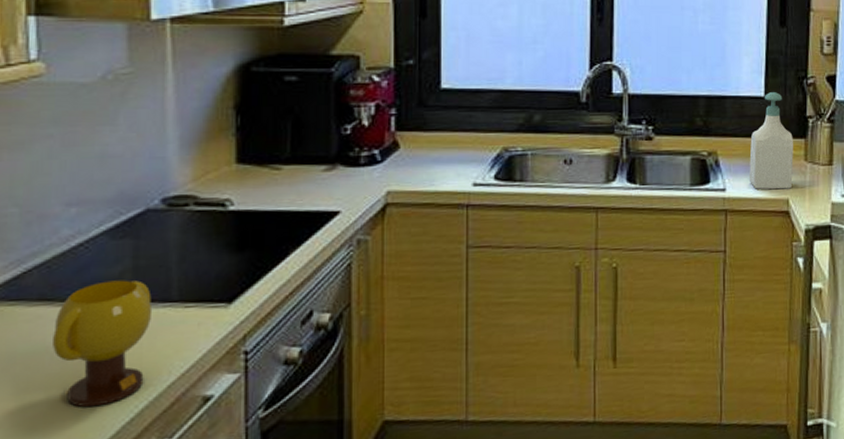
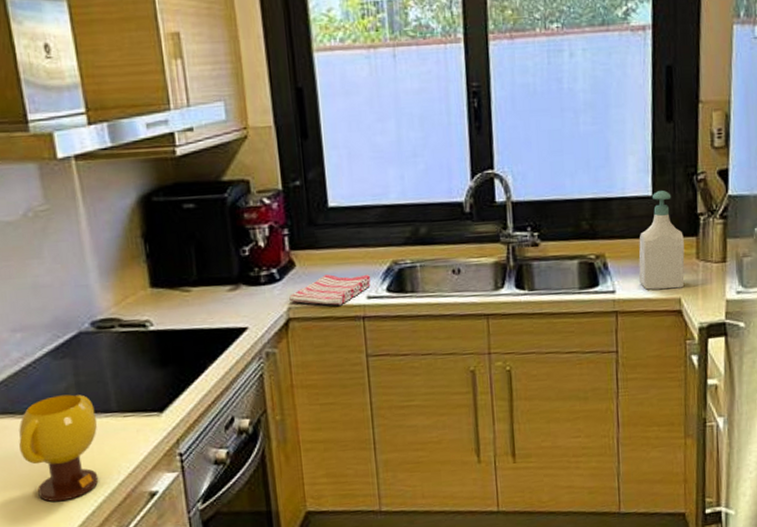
dish towel: none [388,159,479,192] -> present [288,274,371,306]

